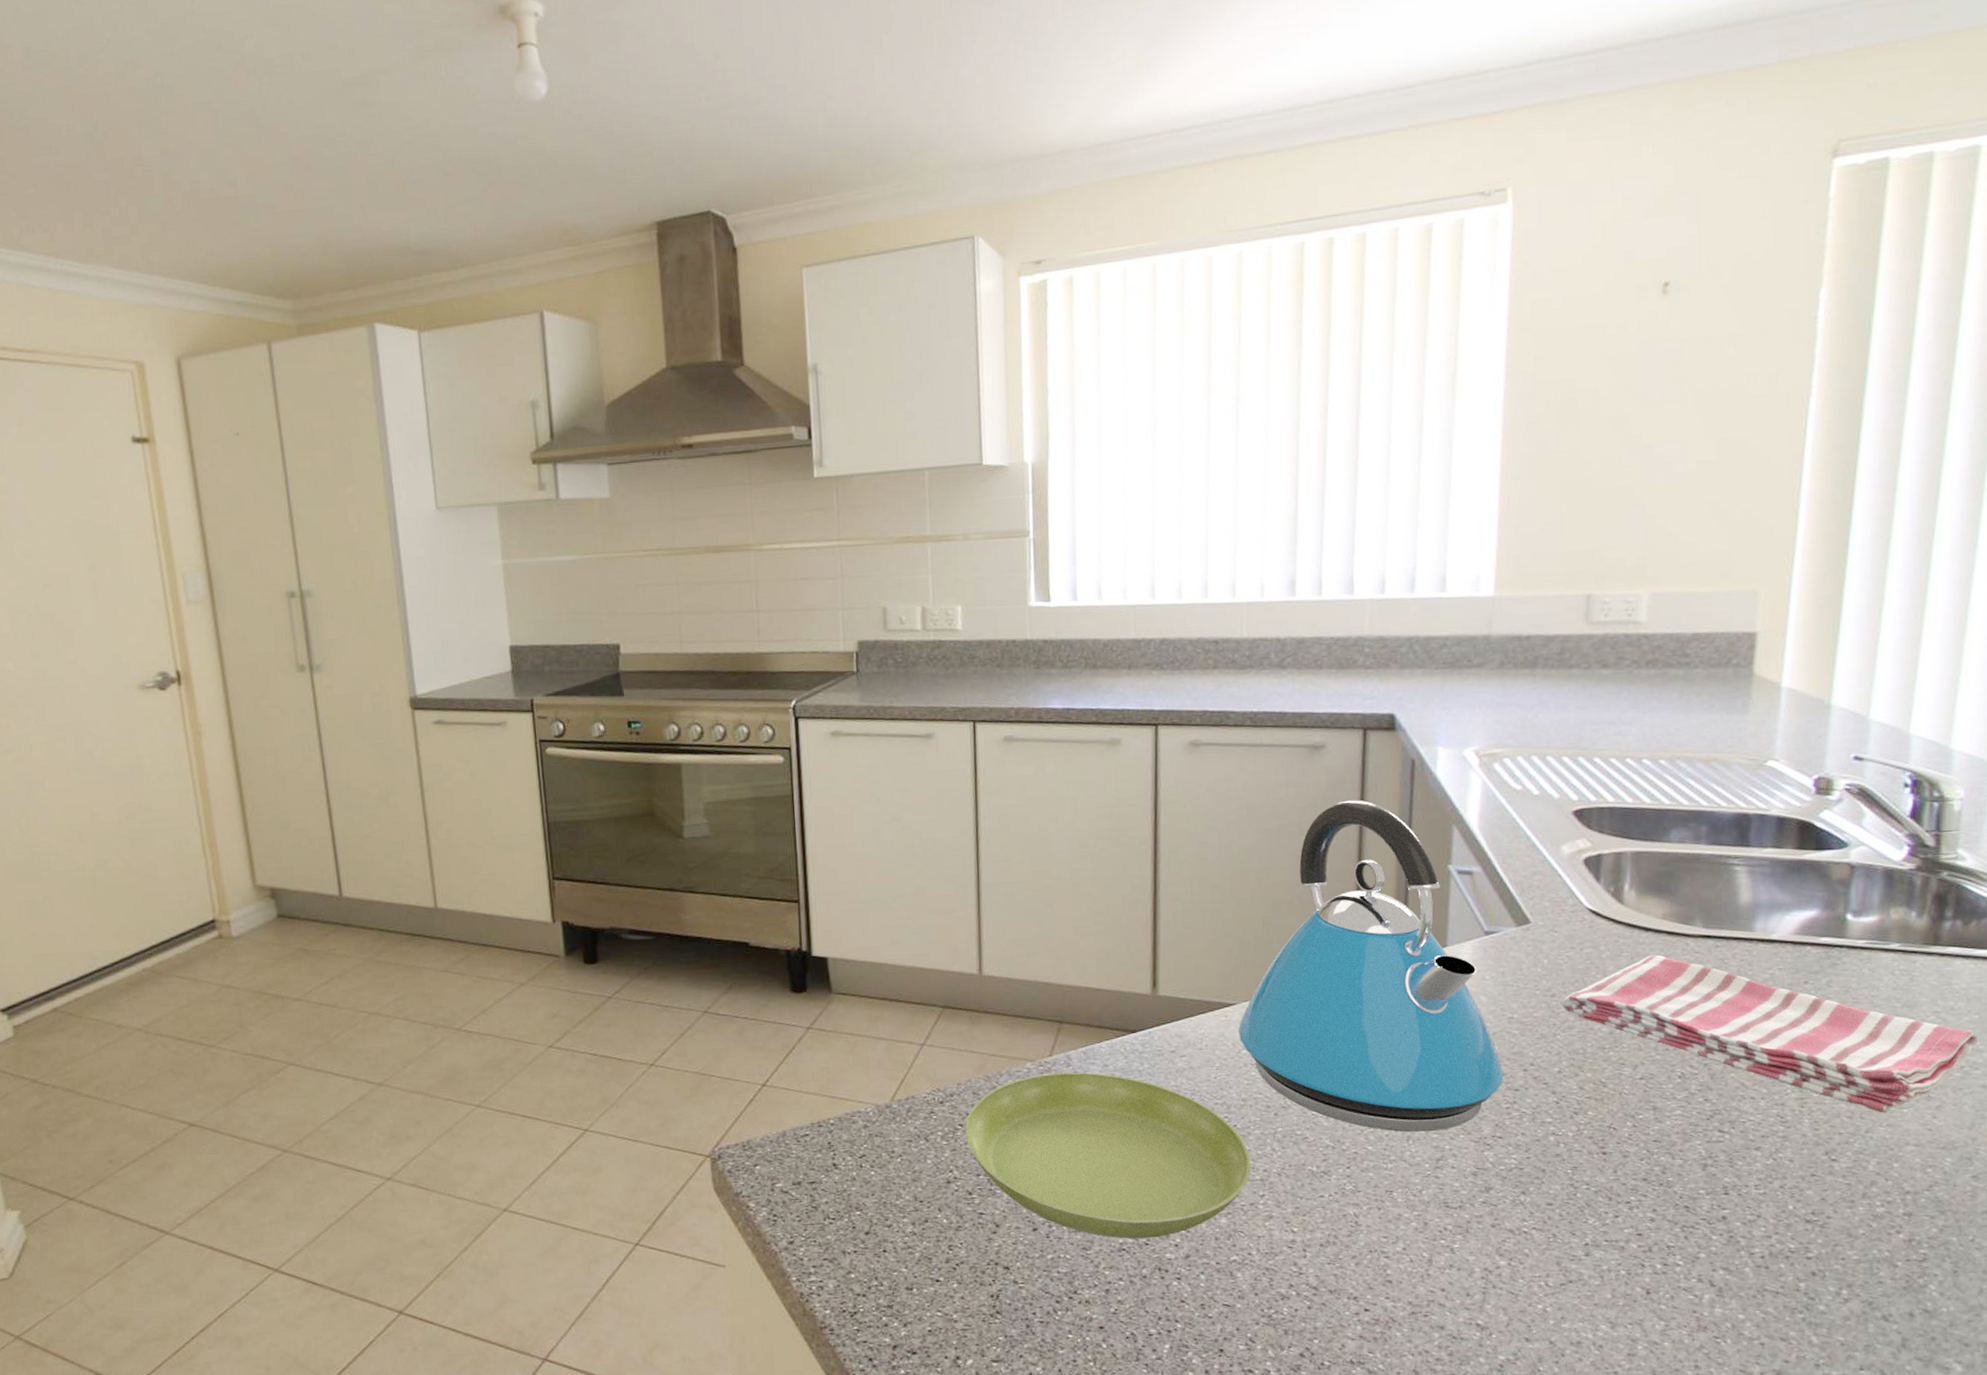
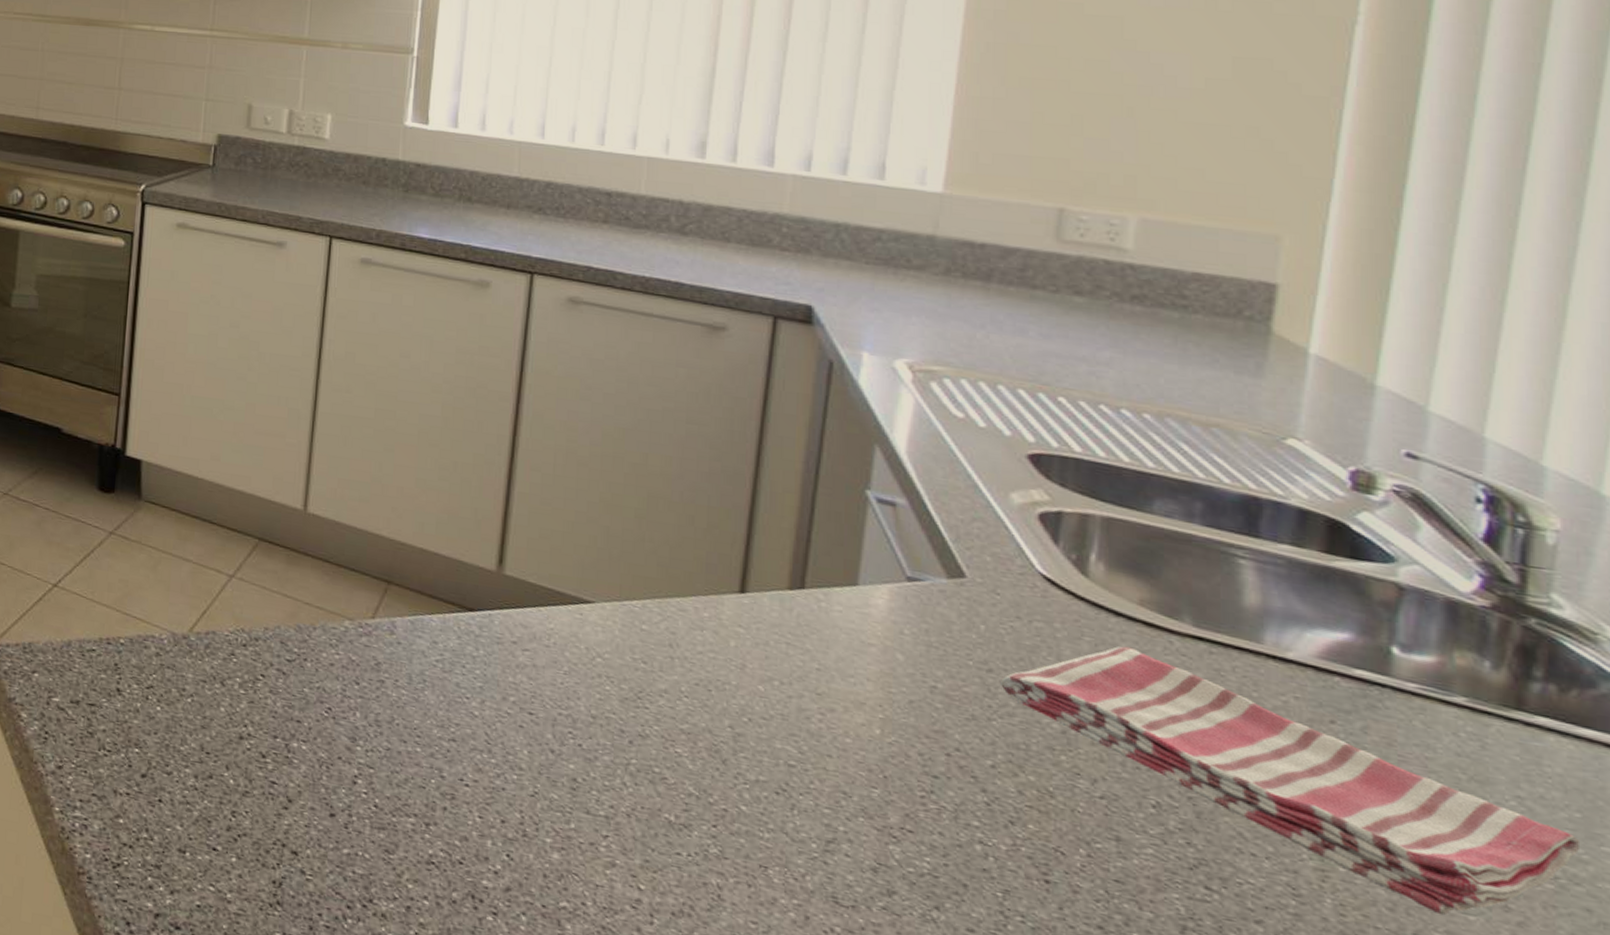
saucer: present [965,1072,1251,1239] -> none [266,636,596,859]
kettle: present [1238,800,1505,1132] -> none [594,393,921,807]

